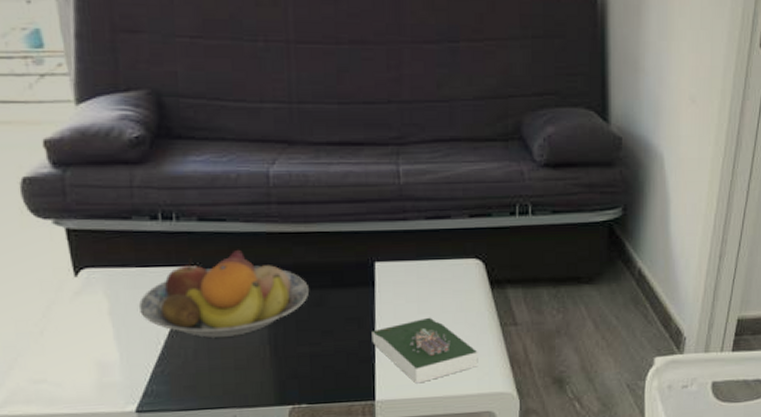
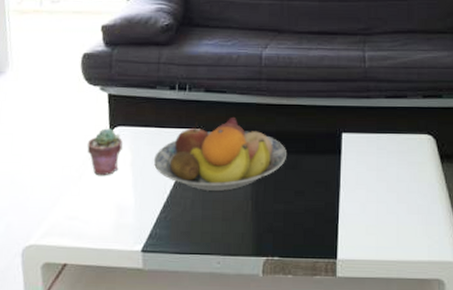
potted succulent: none [45,271,95,330] -> present [87,128,123,176]
book: present [371,317,478,384] -> none [336,185,429,246]

